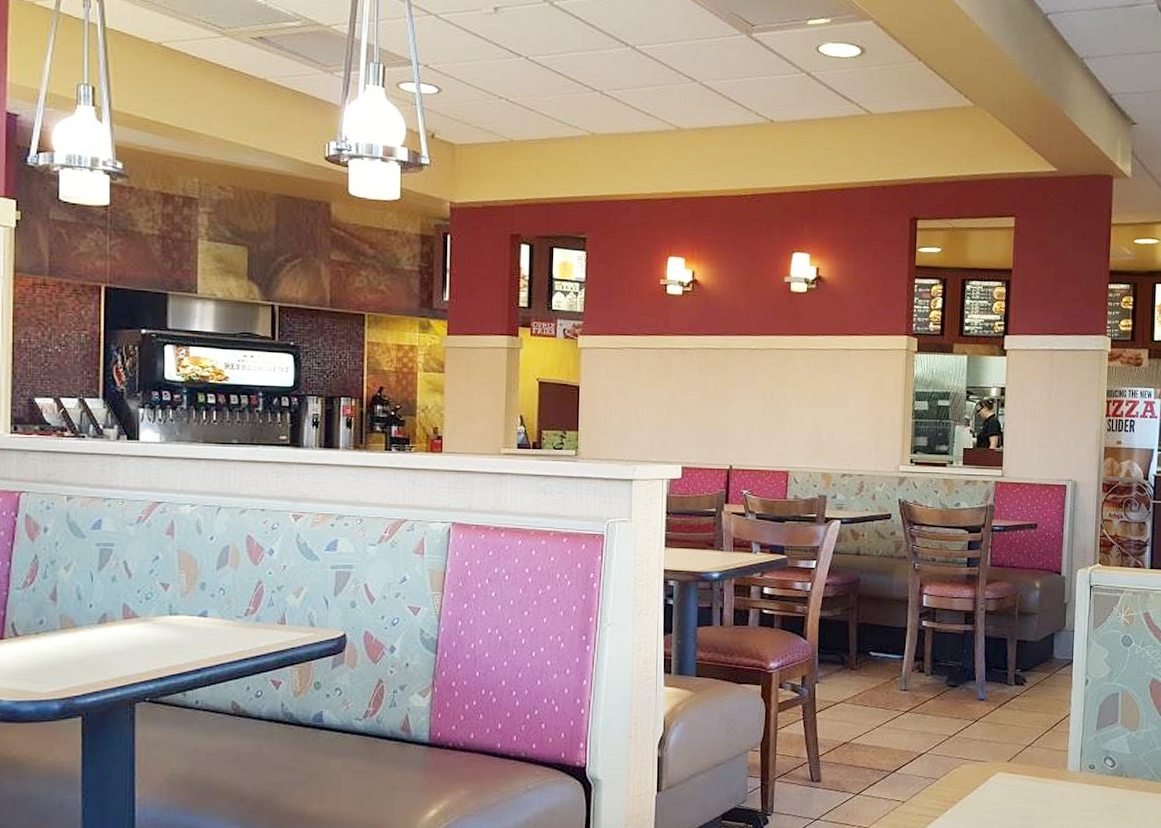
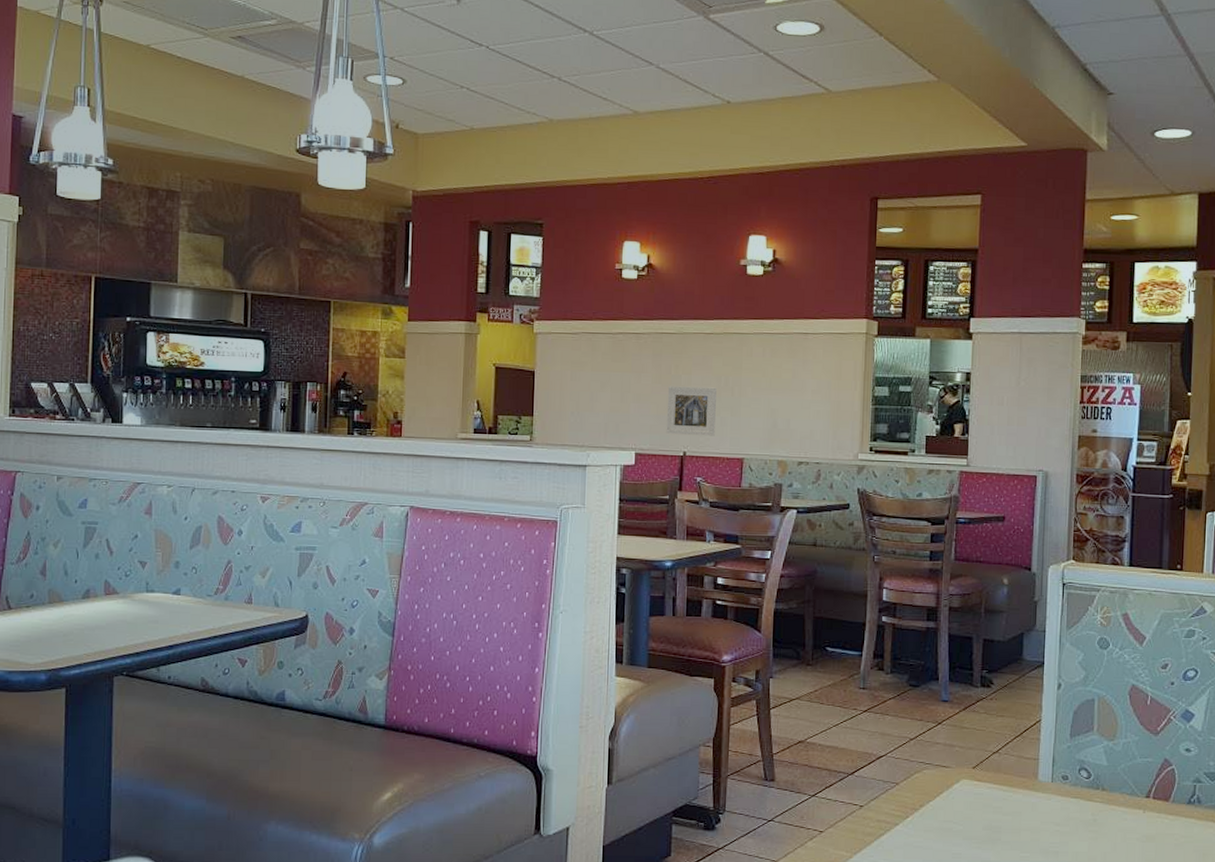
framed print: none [712,400,762,450] -> present [666,386,716,436]

